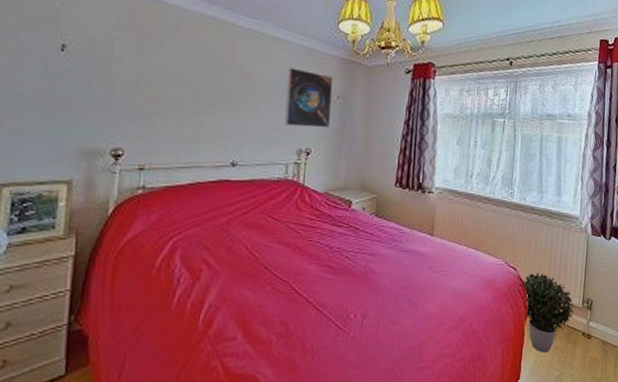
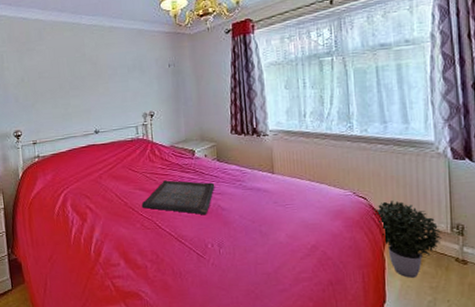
serving tray: none [277,234,369,279] -> present [141,180,215,215]
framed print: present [285,67,334,128] -> none [126,48,167,96]

